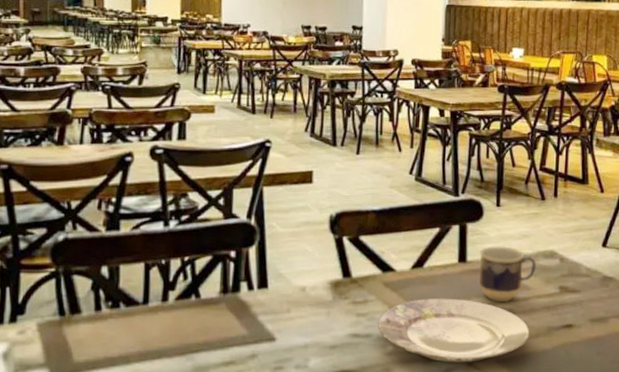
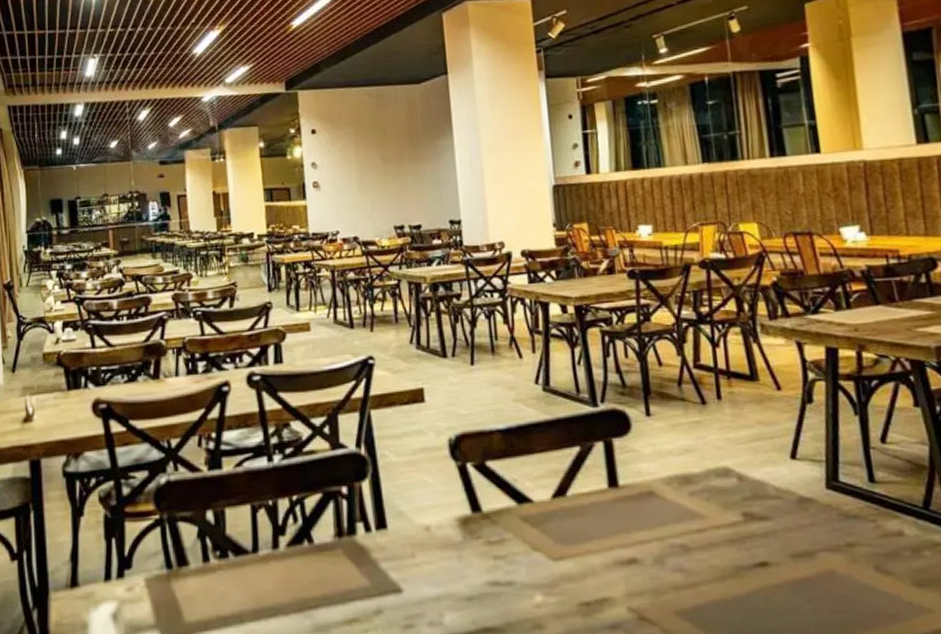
plate: present [378,298,531,363] -> none [520,533,715,616]
cup: present [479,246,537,301] -> none [633,465,709,535]

